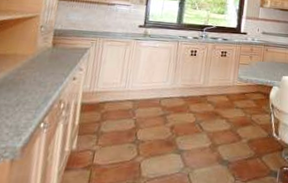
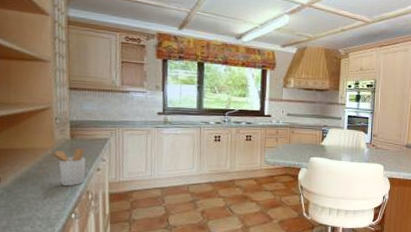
utensil holder: none [28,56,64,95] -> present [48,148,86,187]

